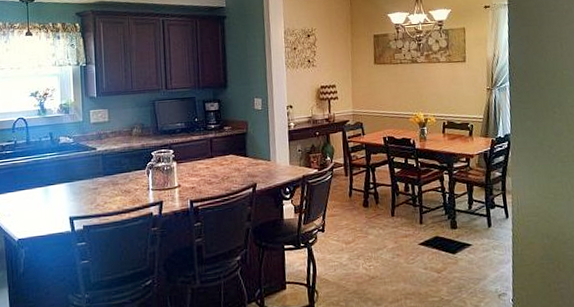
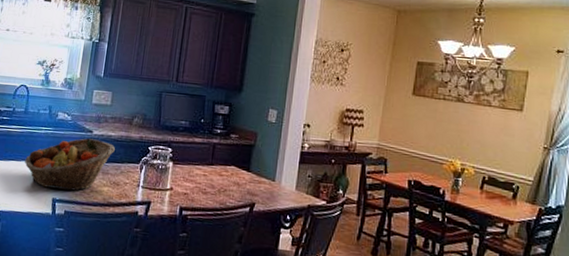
fruit basket: none [36,155,120,209] -> present [24,138,115,191]

